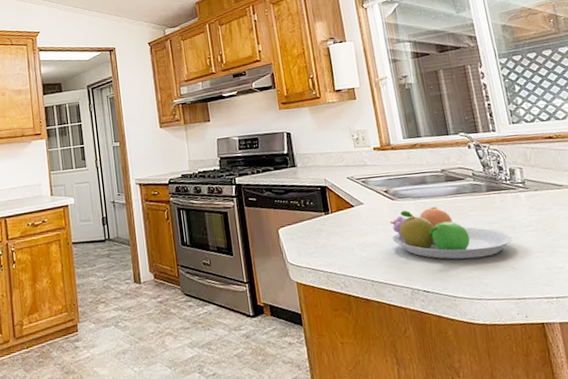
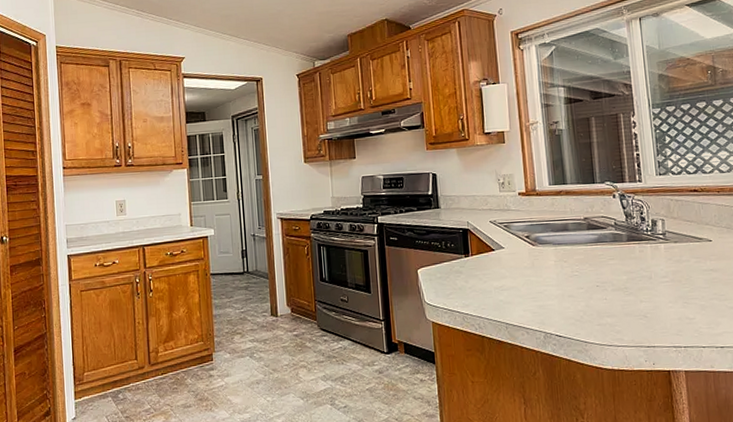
fruit bowl: present [389,206,513,260] -> none [528,253,648,307]

